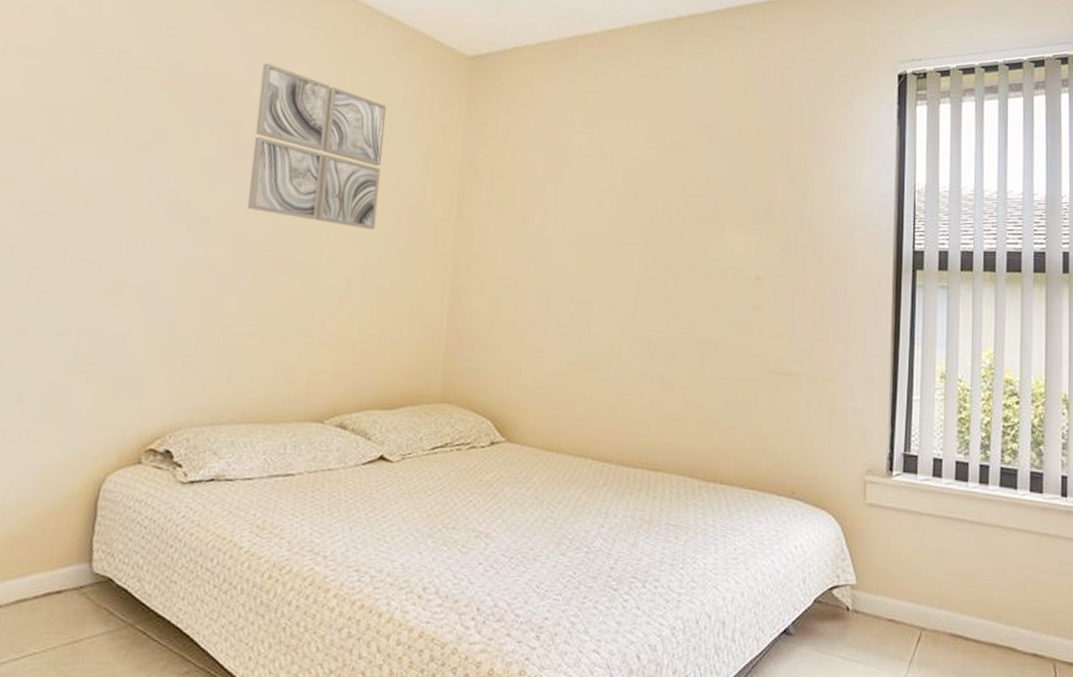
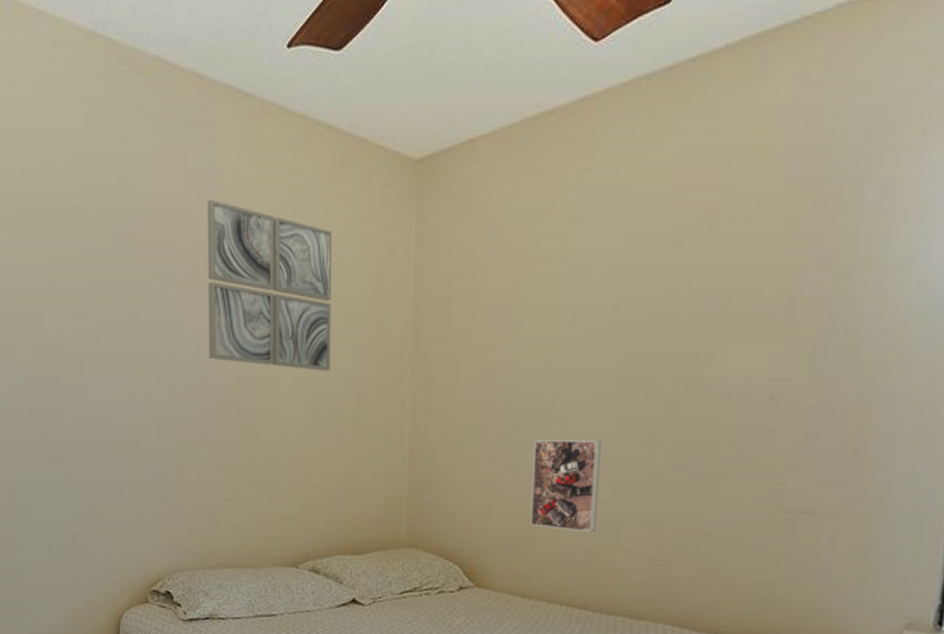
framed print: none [560,304,623,389] -> present [530,440,601,532]

